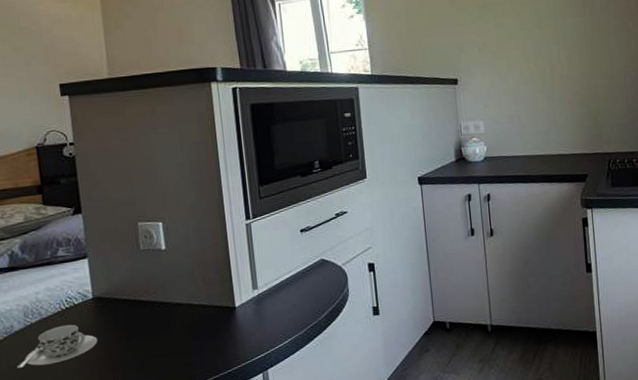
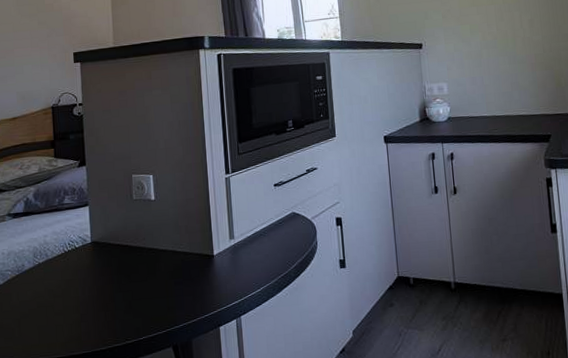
teacup: present [16,324,98,369] -> none [25,265,94,305]

